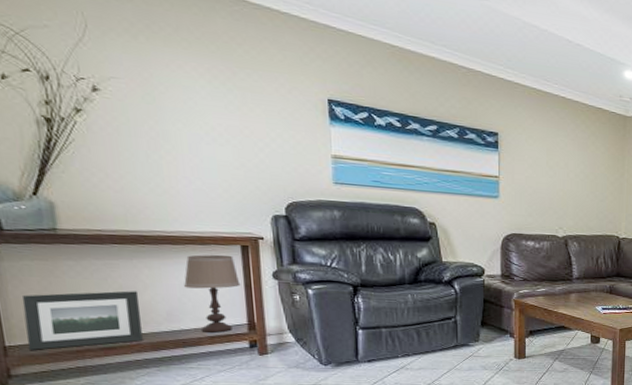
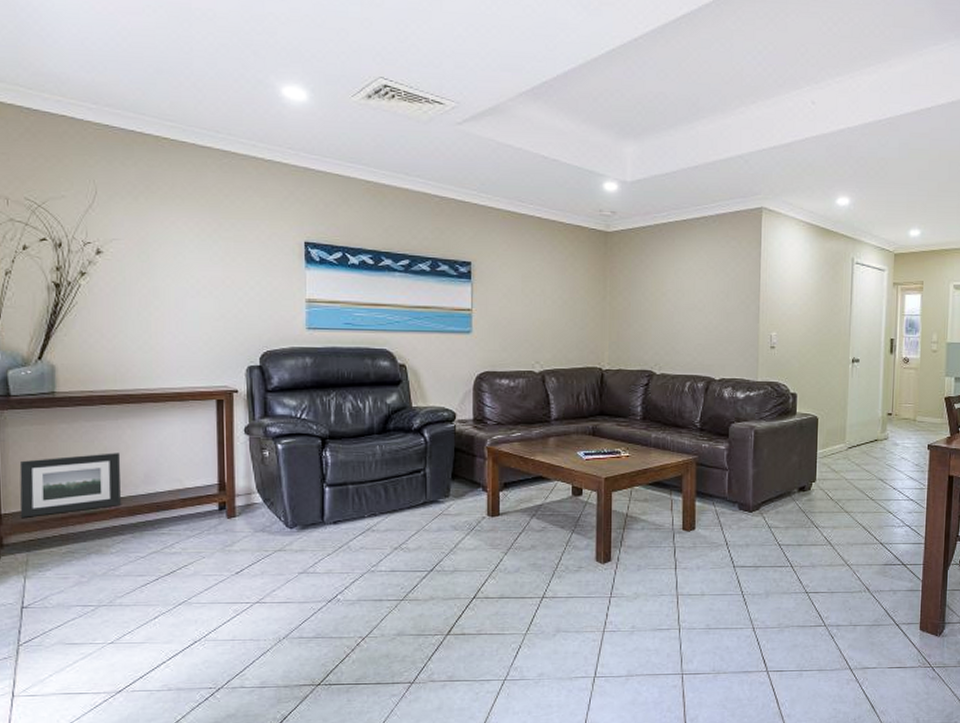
table lamp: present [184,255,241,333] -> none [162,412,214,494]

